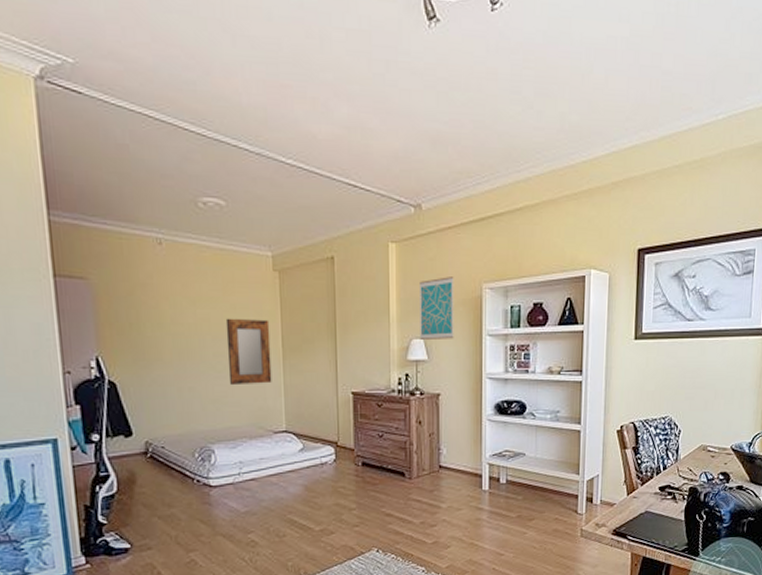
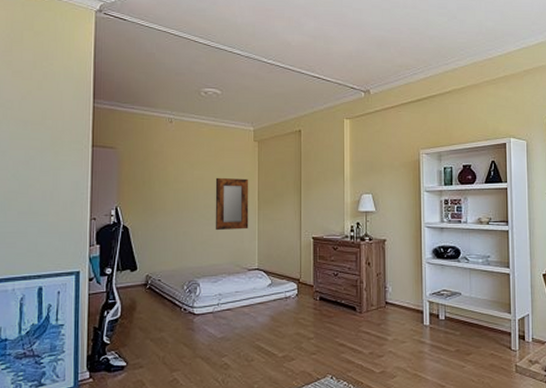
wall art: present [420,277,454,341] -> none [369,145,397,196]

